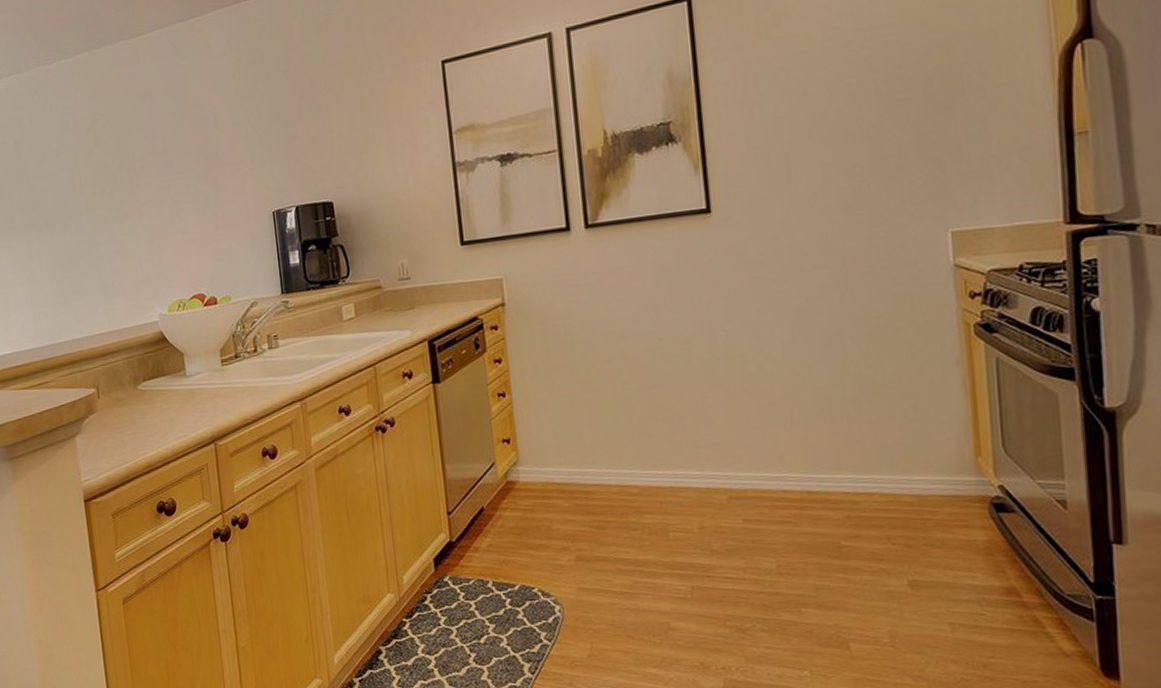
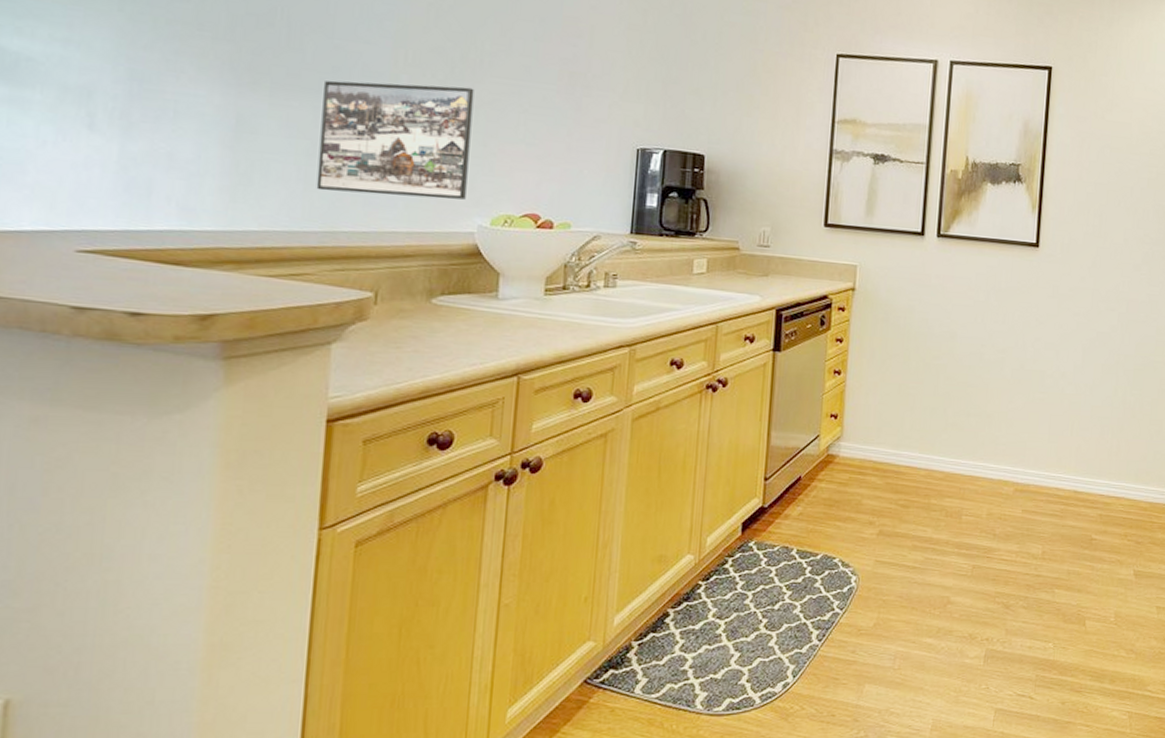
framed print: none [30,193,146,311] -> present [316,80,474,200]

